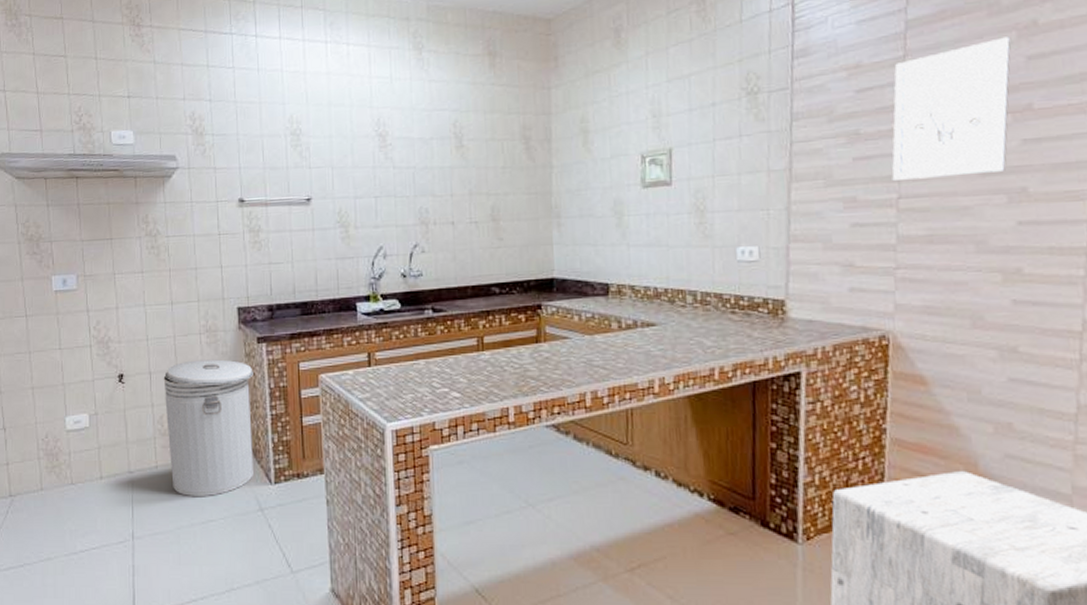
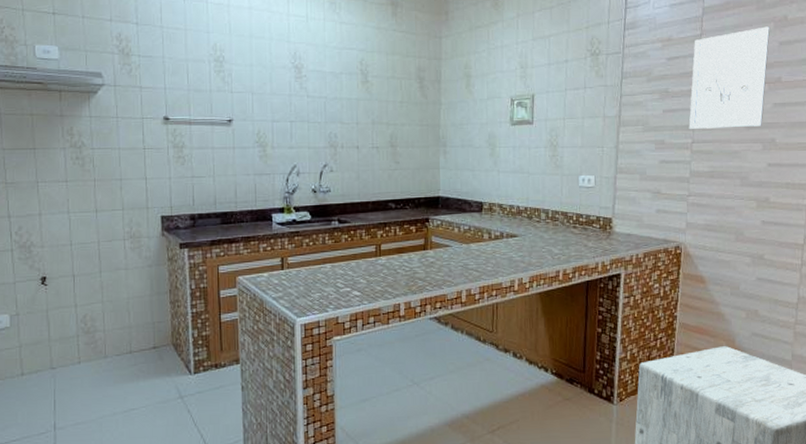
can: present [163,359,254,496] -> none [87,263,176,388]

